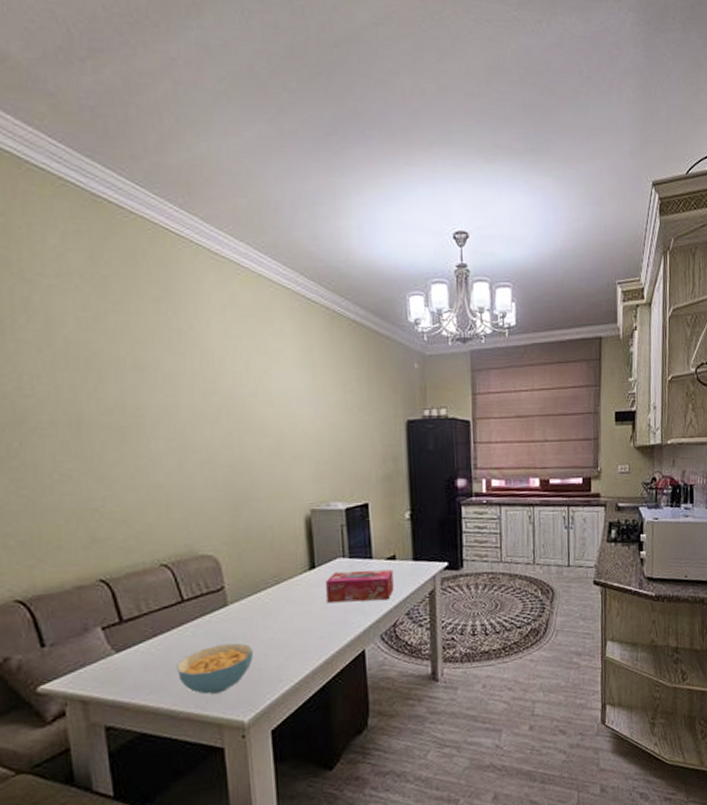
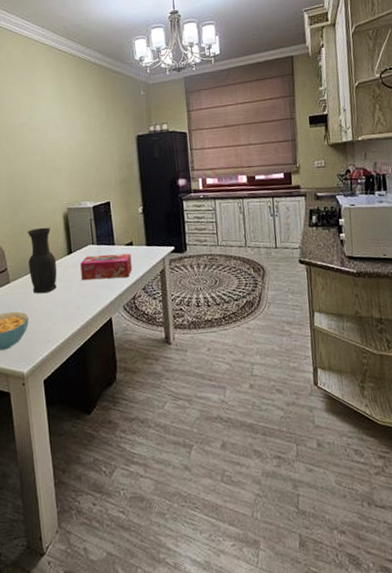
vase: none [254,533,294,620] -> present [27,227,57,294]

